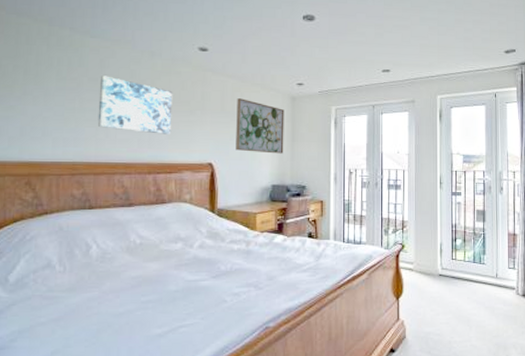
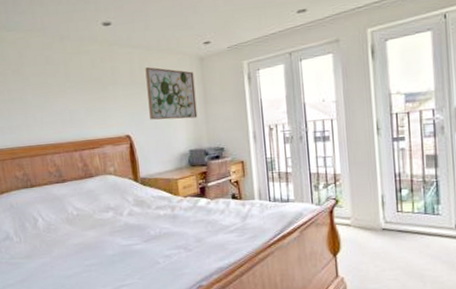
wall art: present [97,75,173,134] -> none [20,65,89,114]

